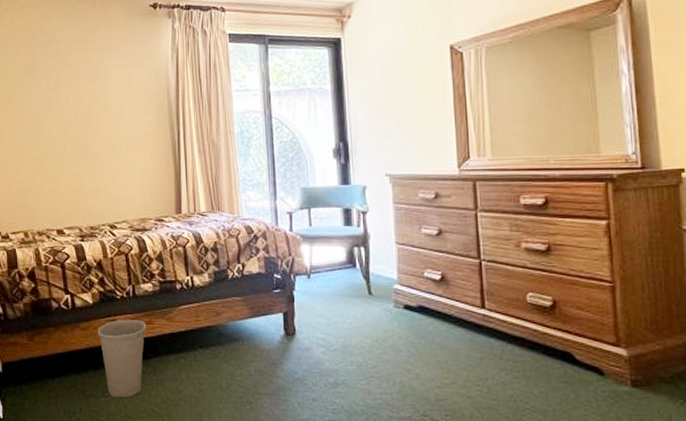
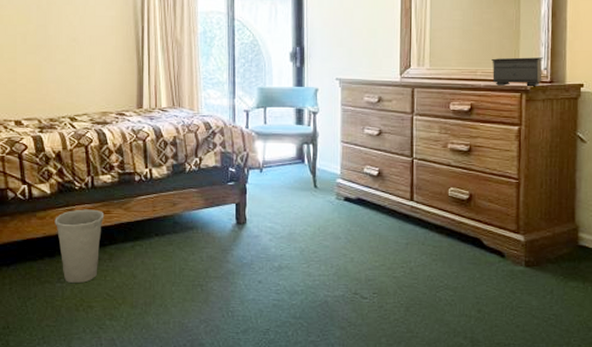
jewelry box: none [566,140,631,175] -> present [492,57,543,86]

